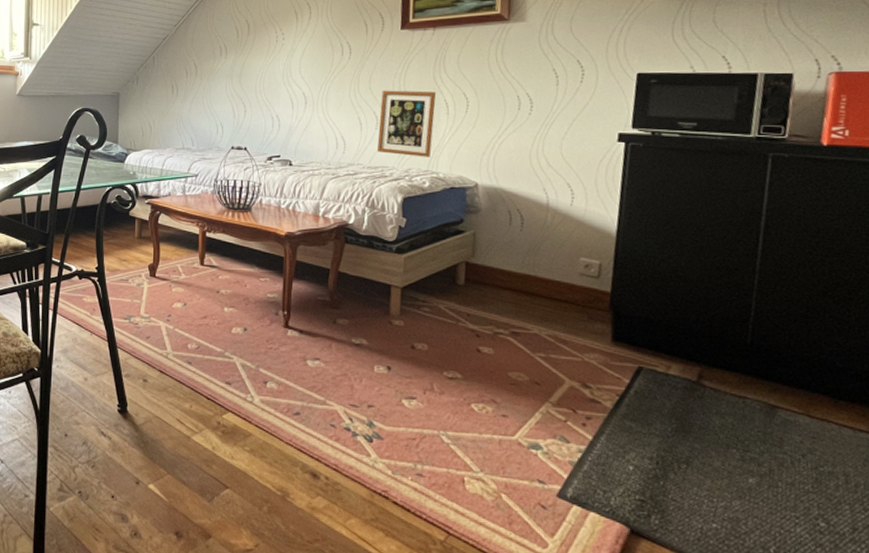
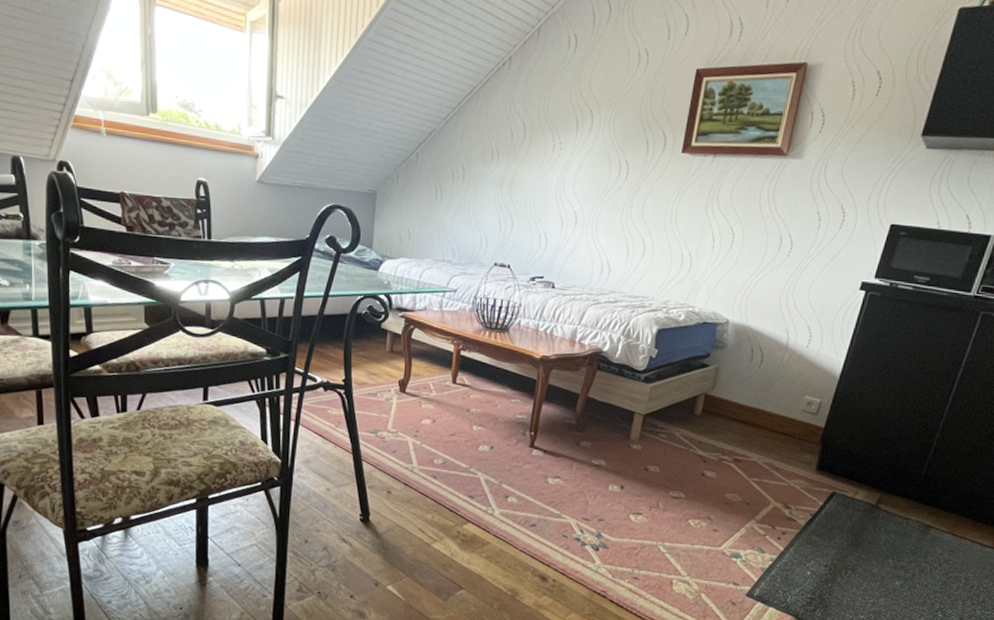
picture frame: present [376,90,437,157] -> none [639,217,706,291]

